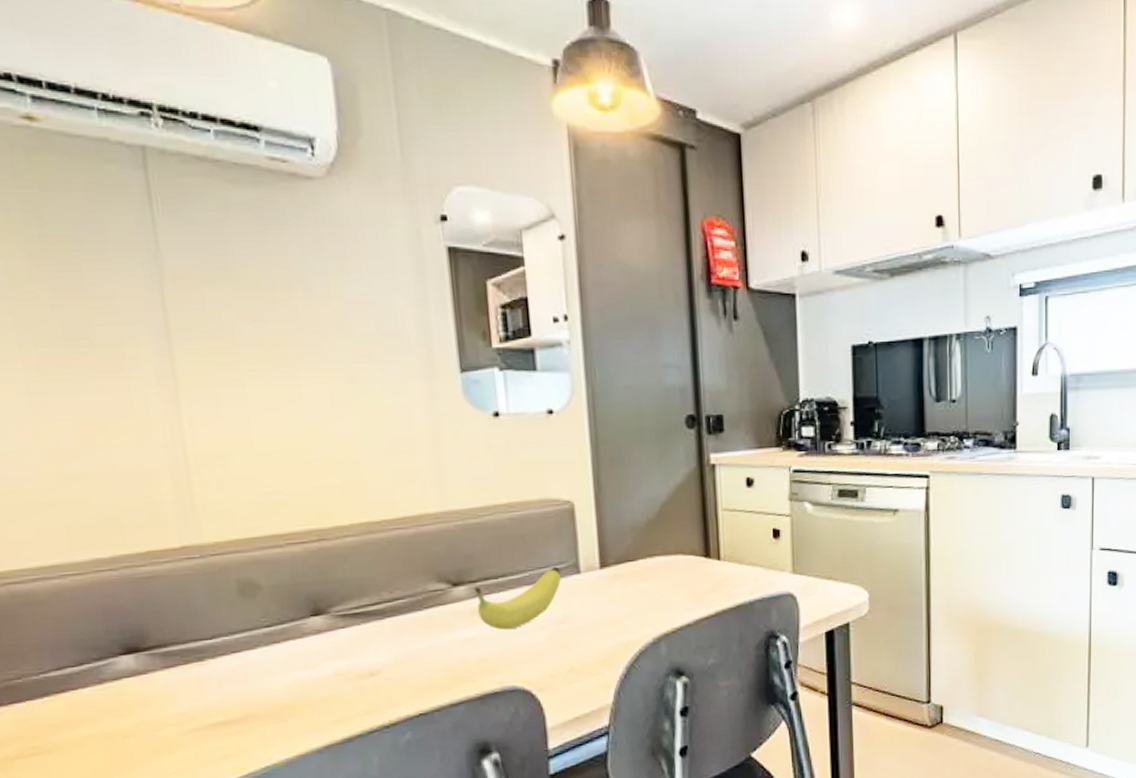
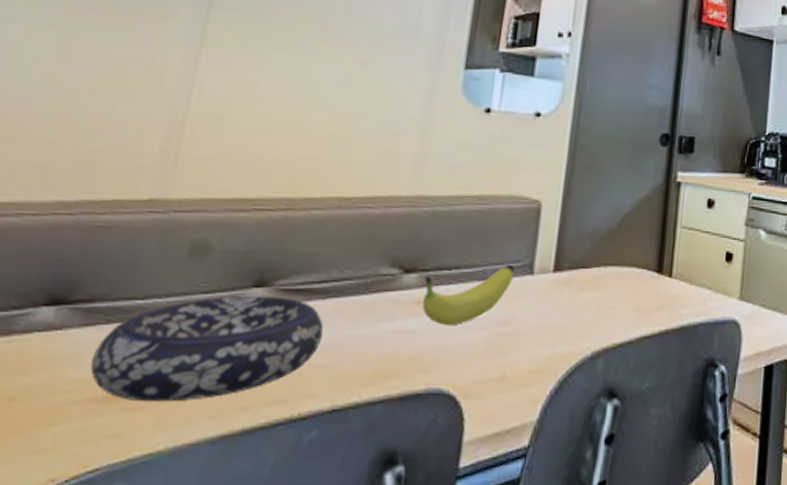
decorative bowl: none [184,622,392,726] -> present [90,295,324,402]

